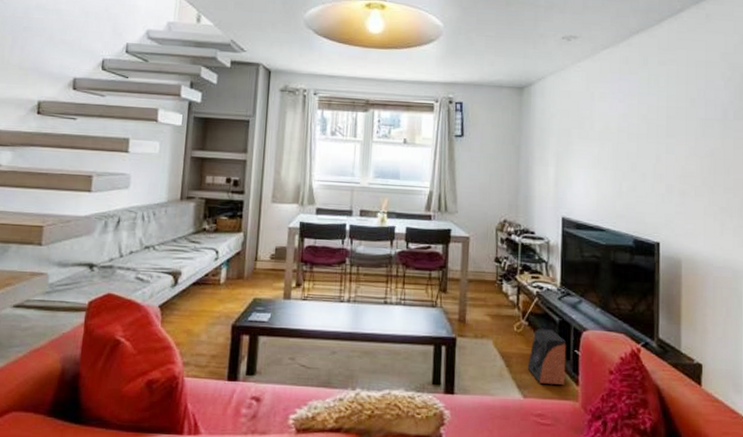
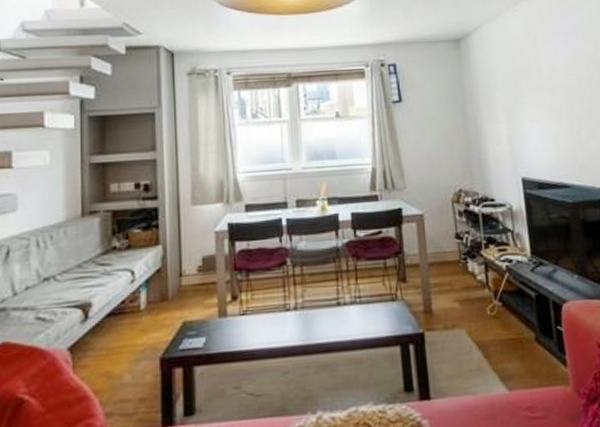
speaker: present [527,329,567,386] -> none [507,307,552,371]

